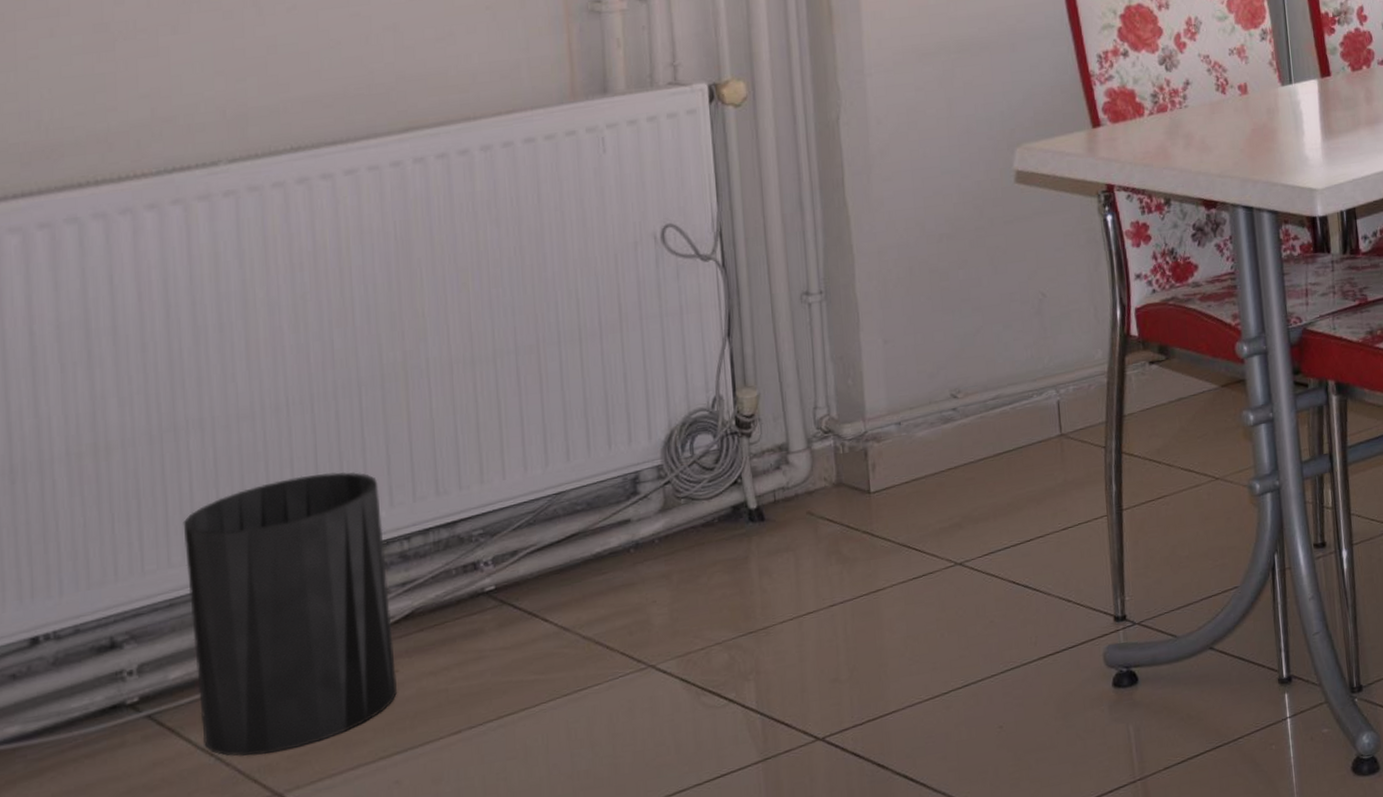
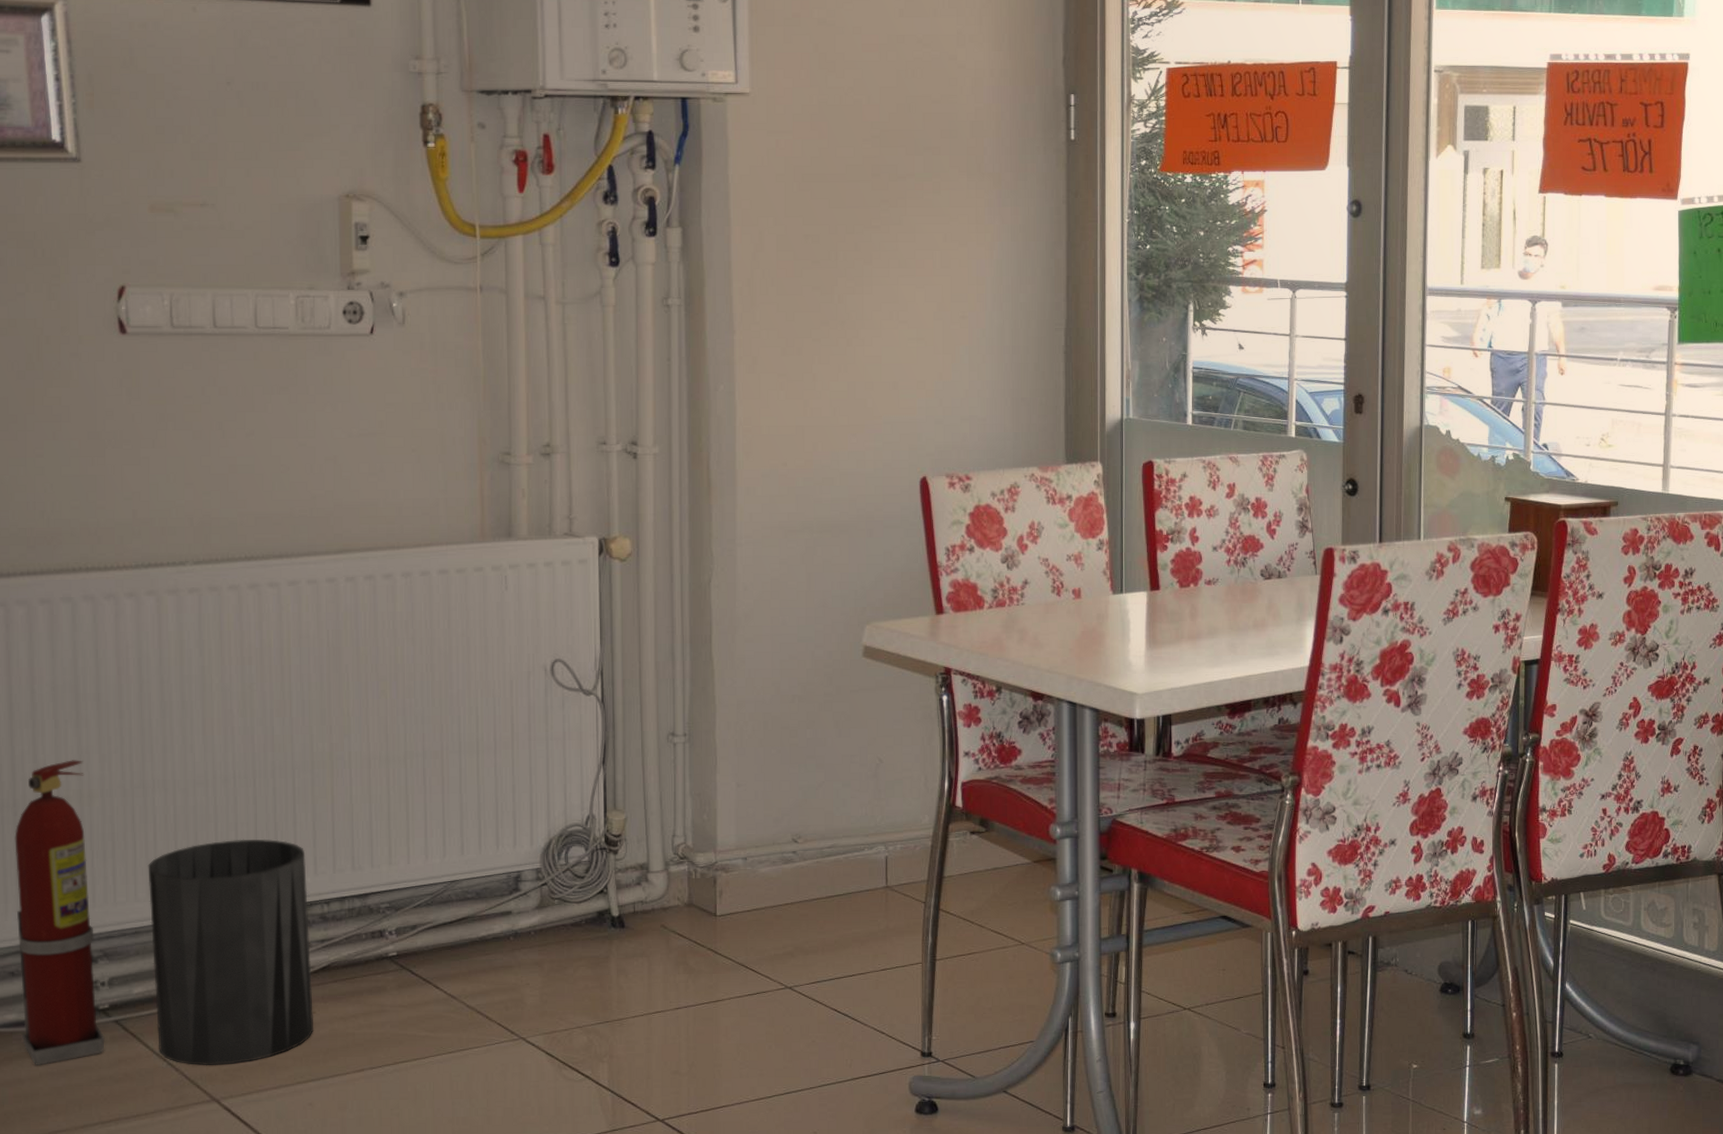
fire extinguisher: none [12,407,135,786] -> present [14,760,105,1066]

